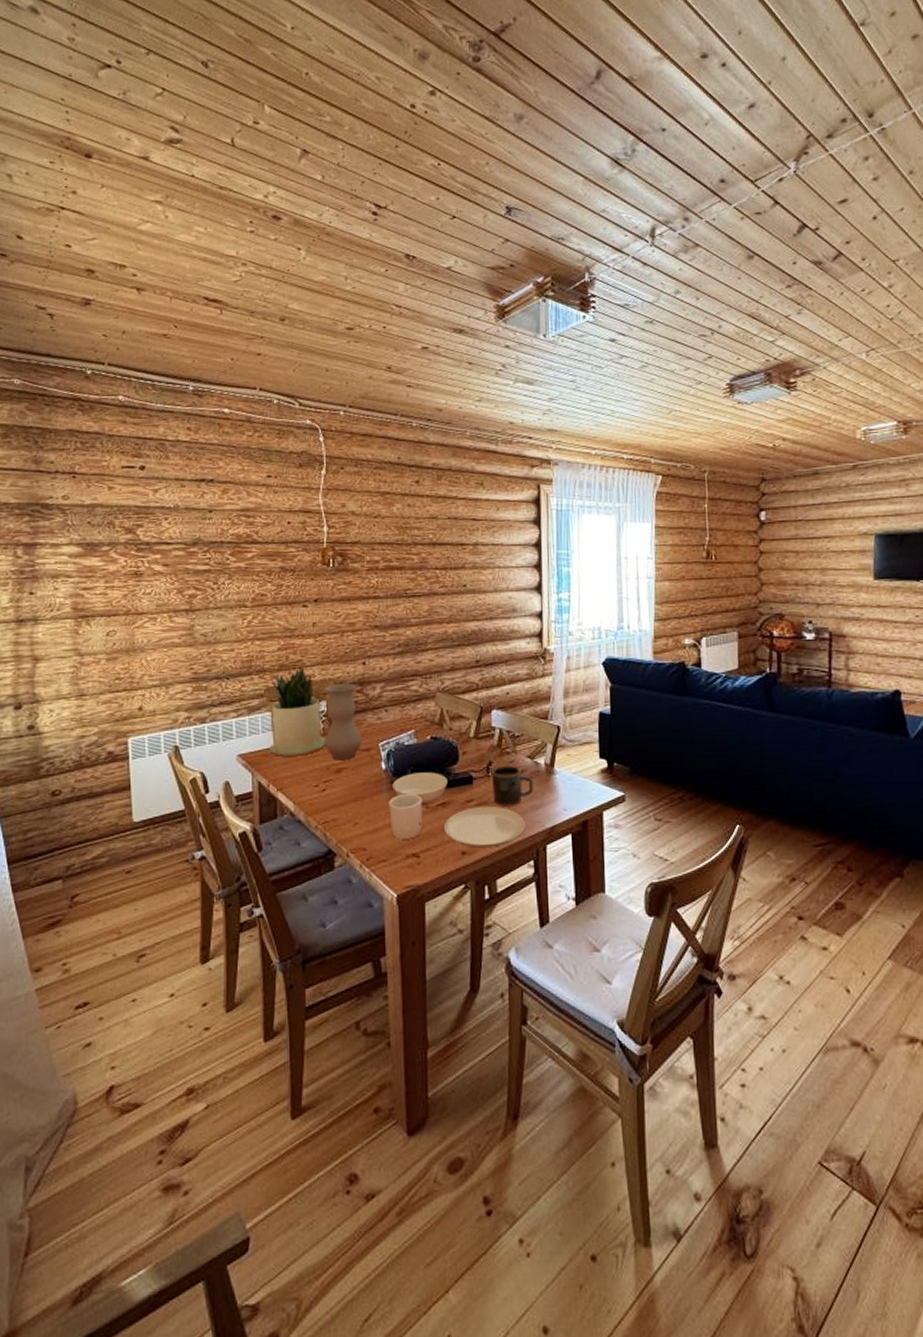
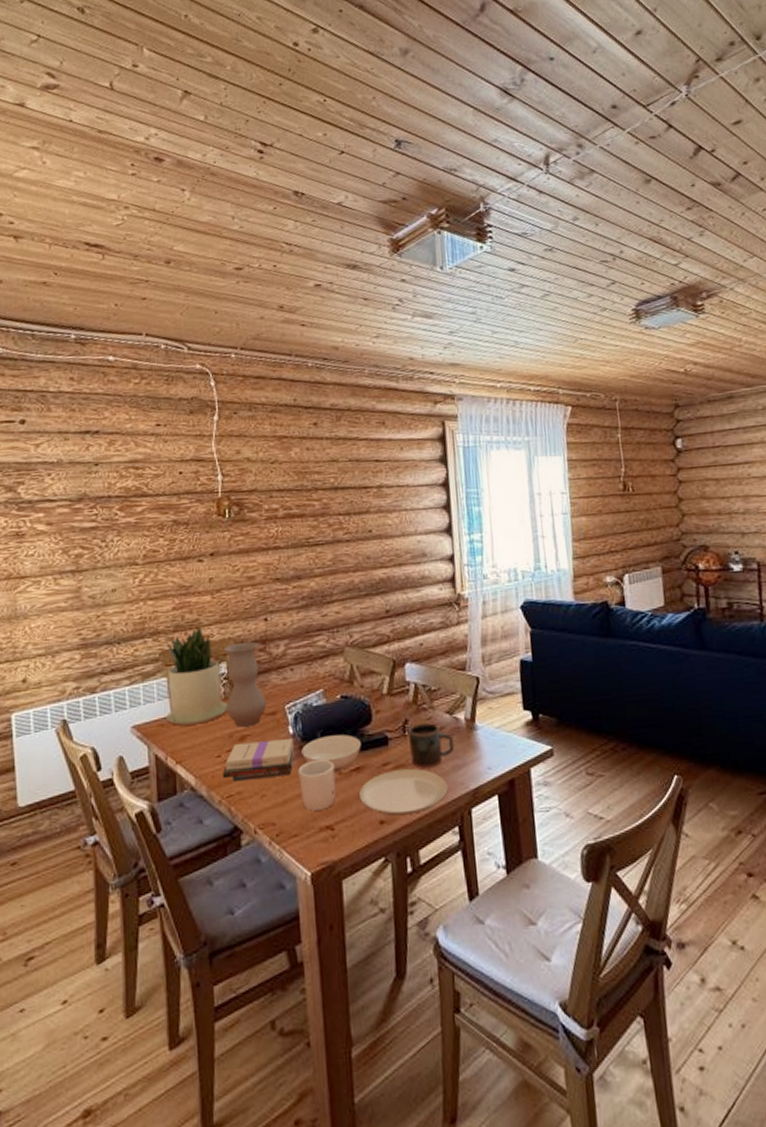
books: none [320,772,386,809] -> present [223,737,294,782]

